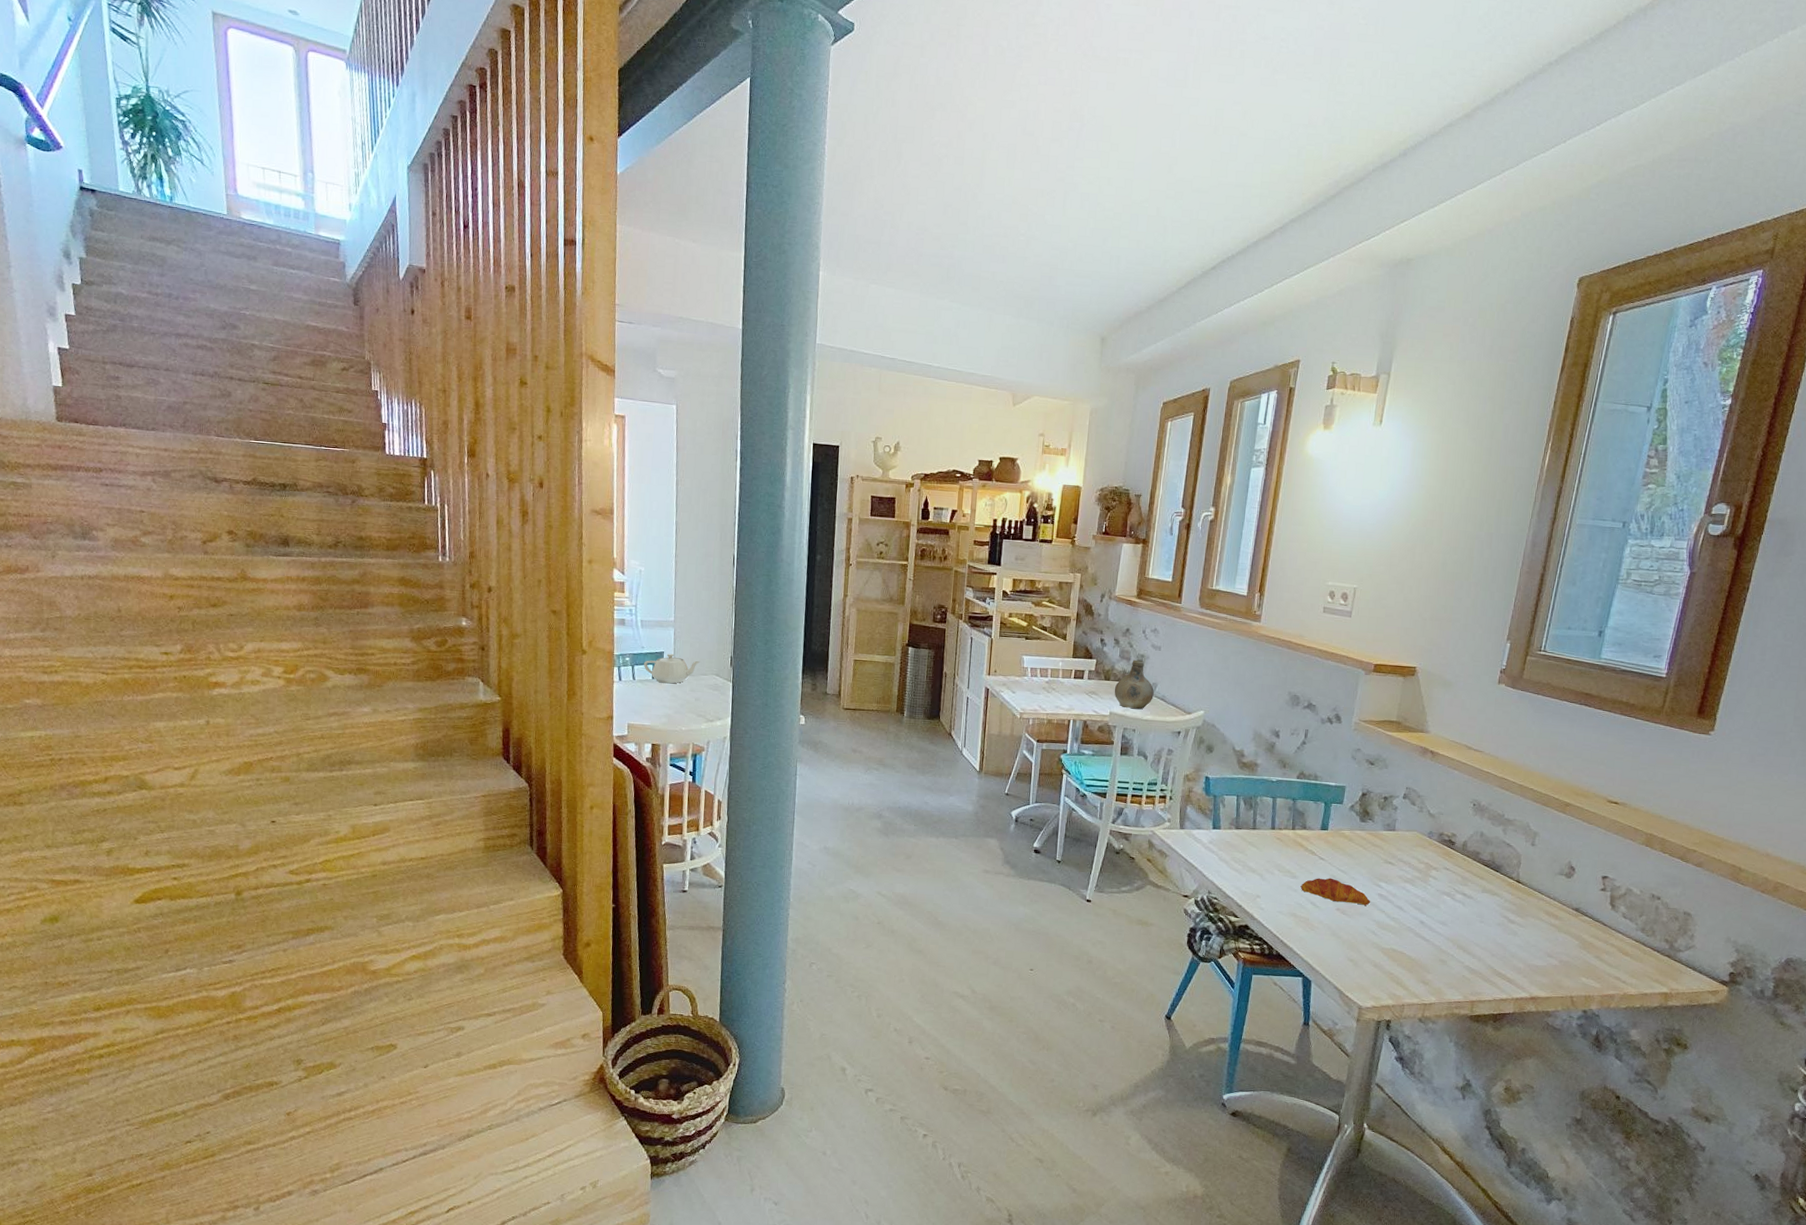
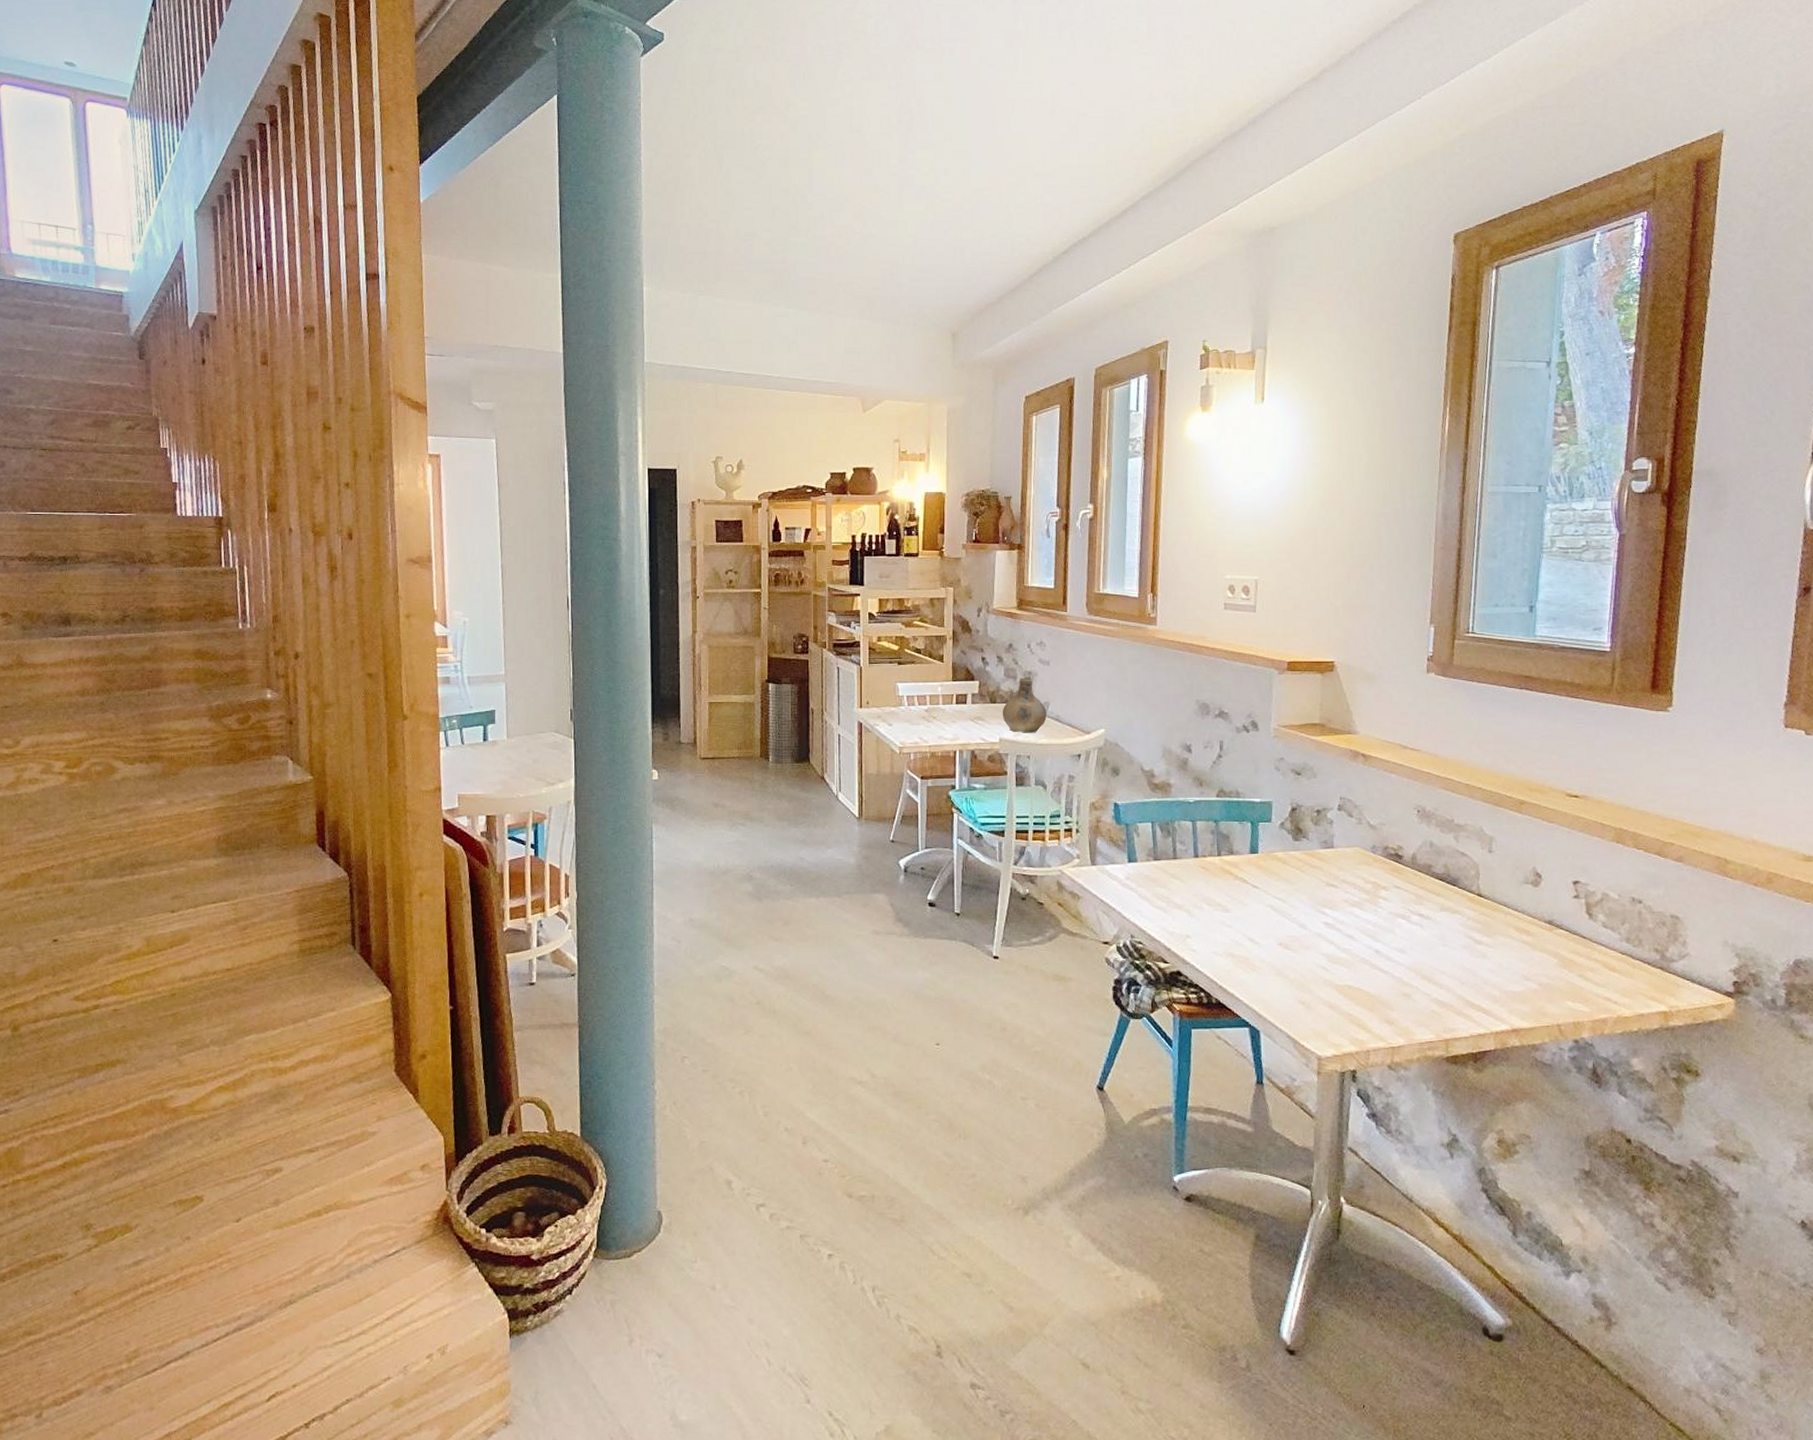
teapot: present [643,653,701,684] -> none [472,711,537,746]
croissant: present [1300,878,1371,906] -> none [1235,908,1317,937]

